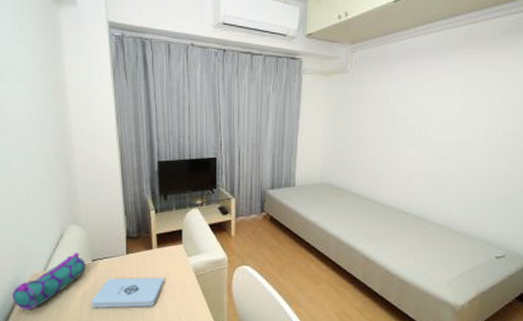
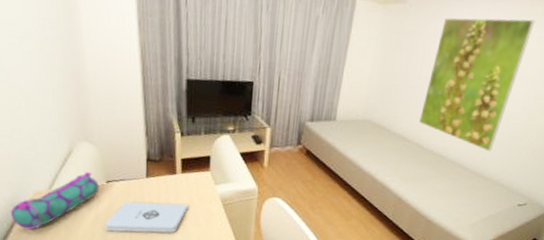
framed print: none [377,72,478,204] -> present [419,17,536,152]

